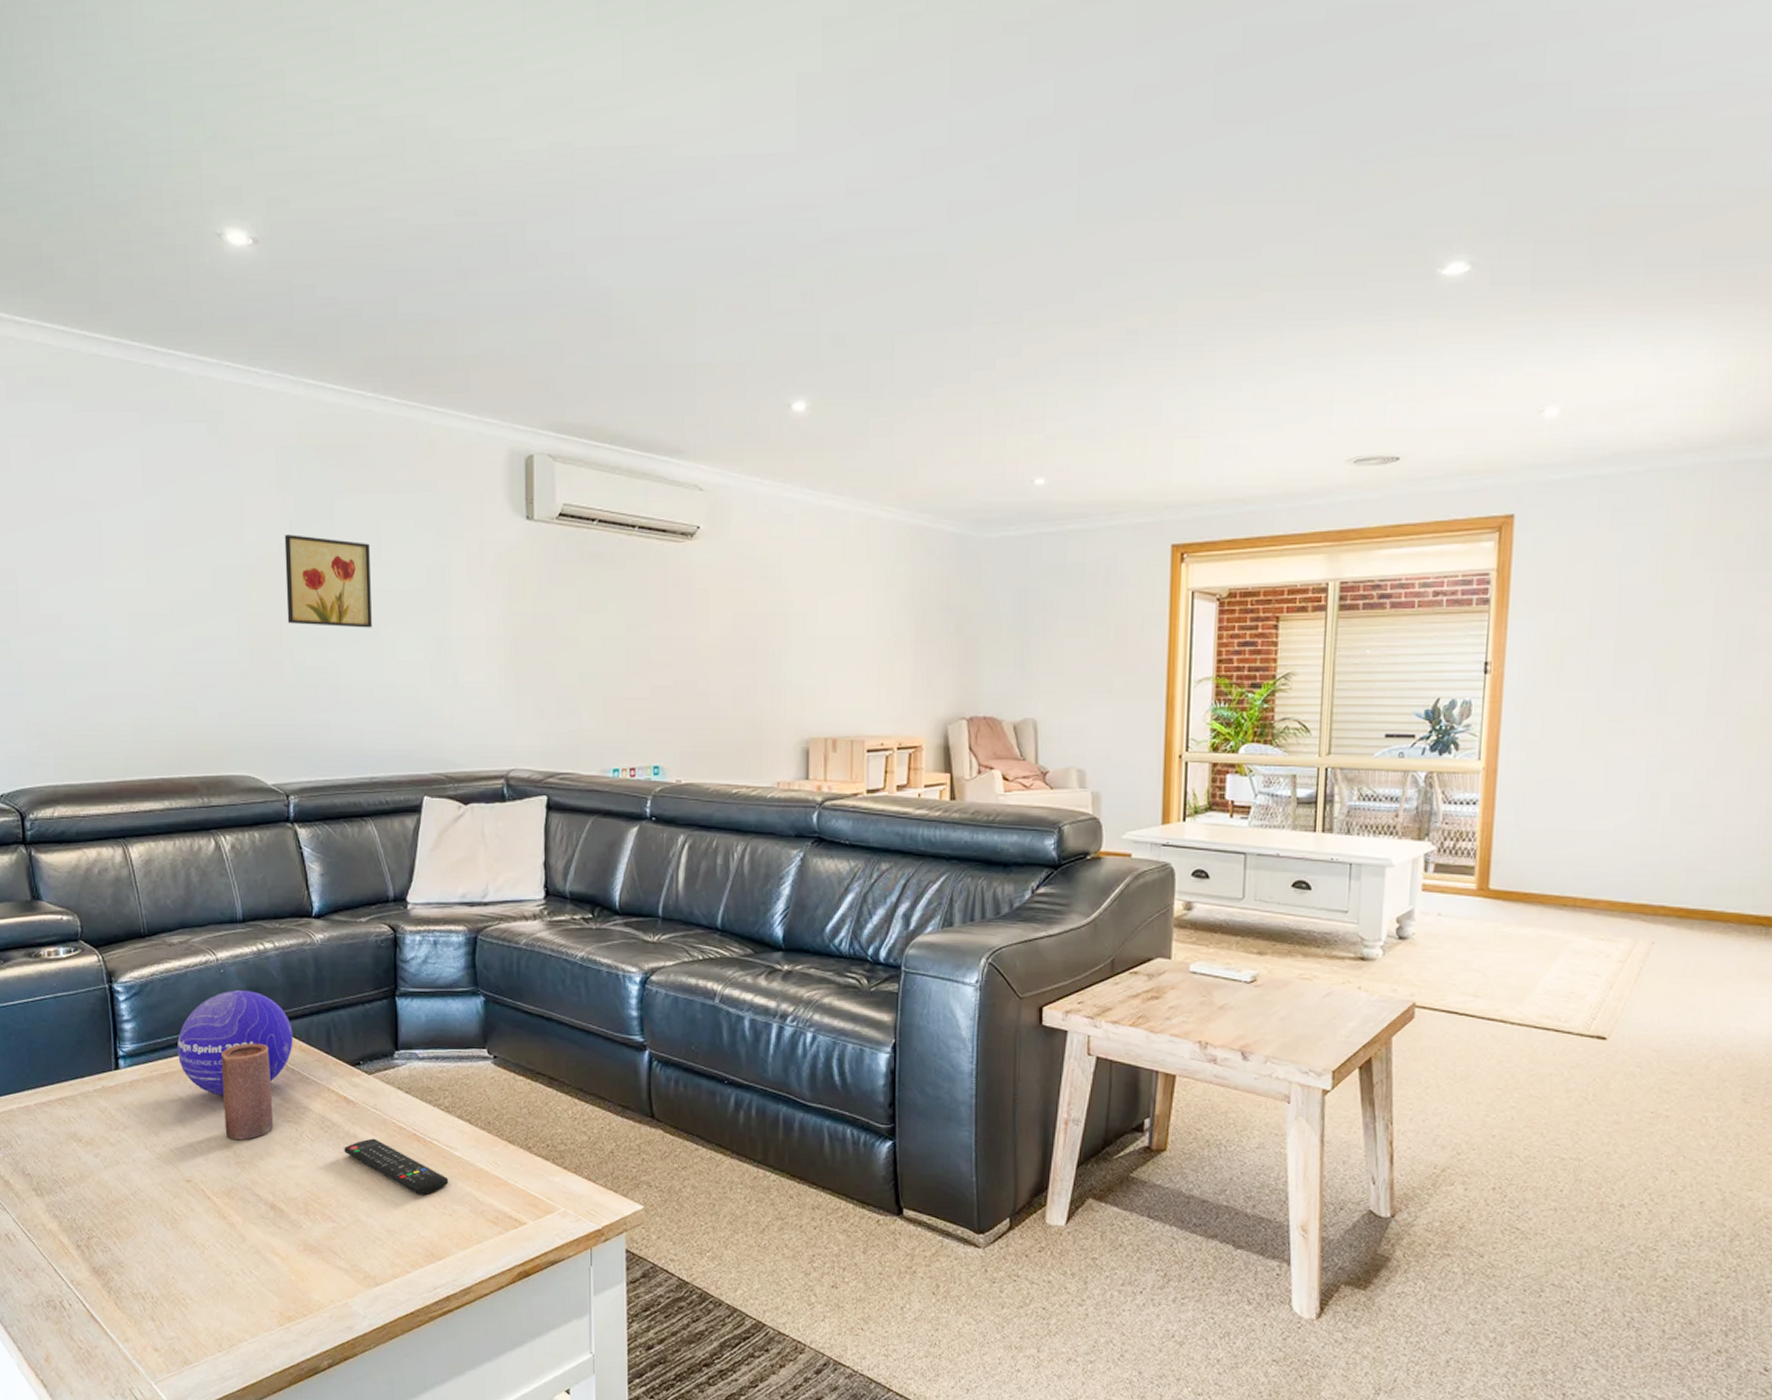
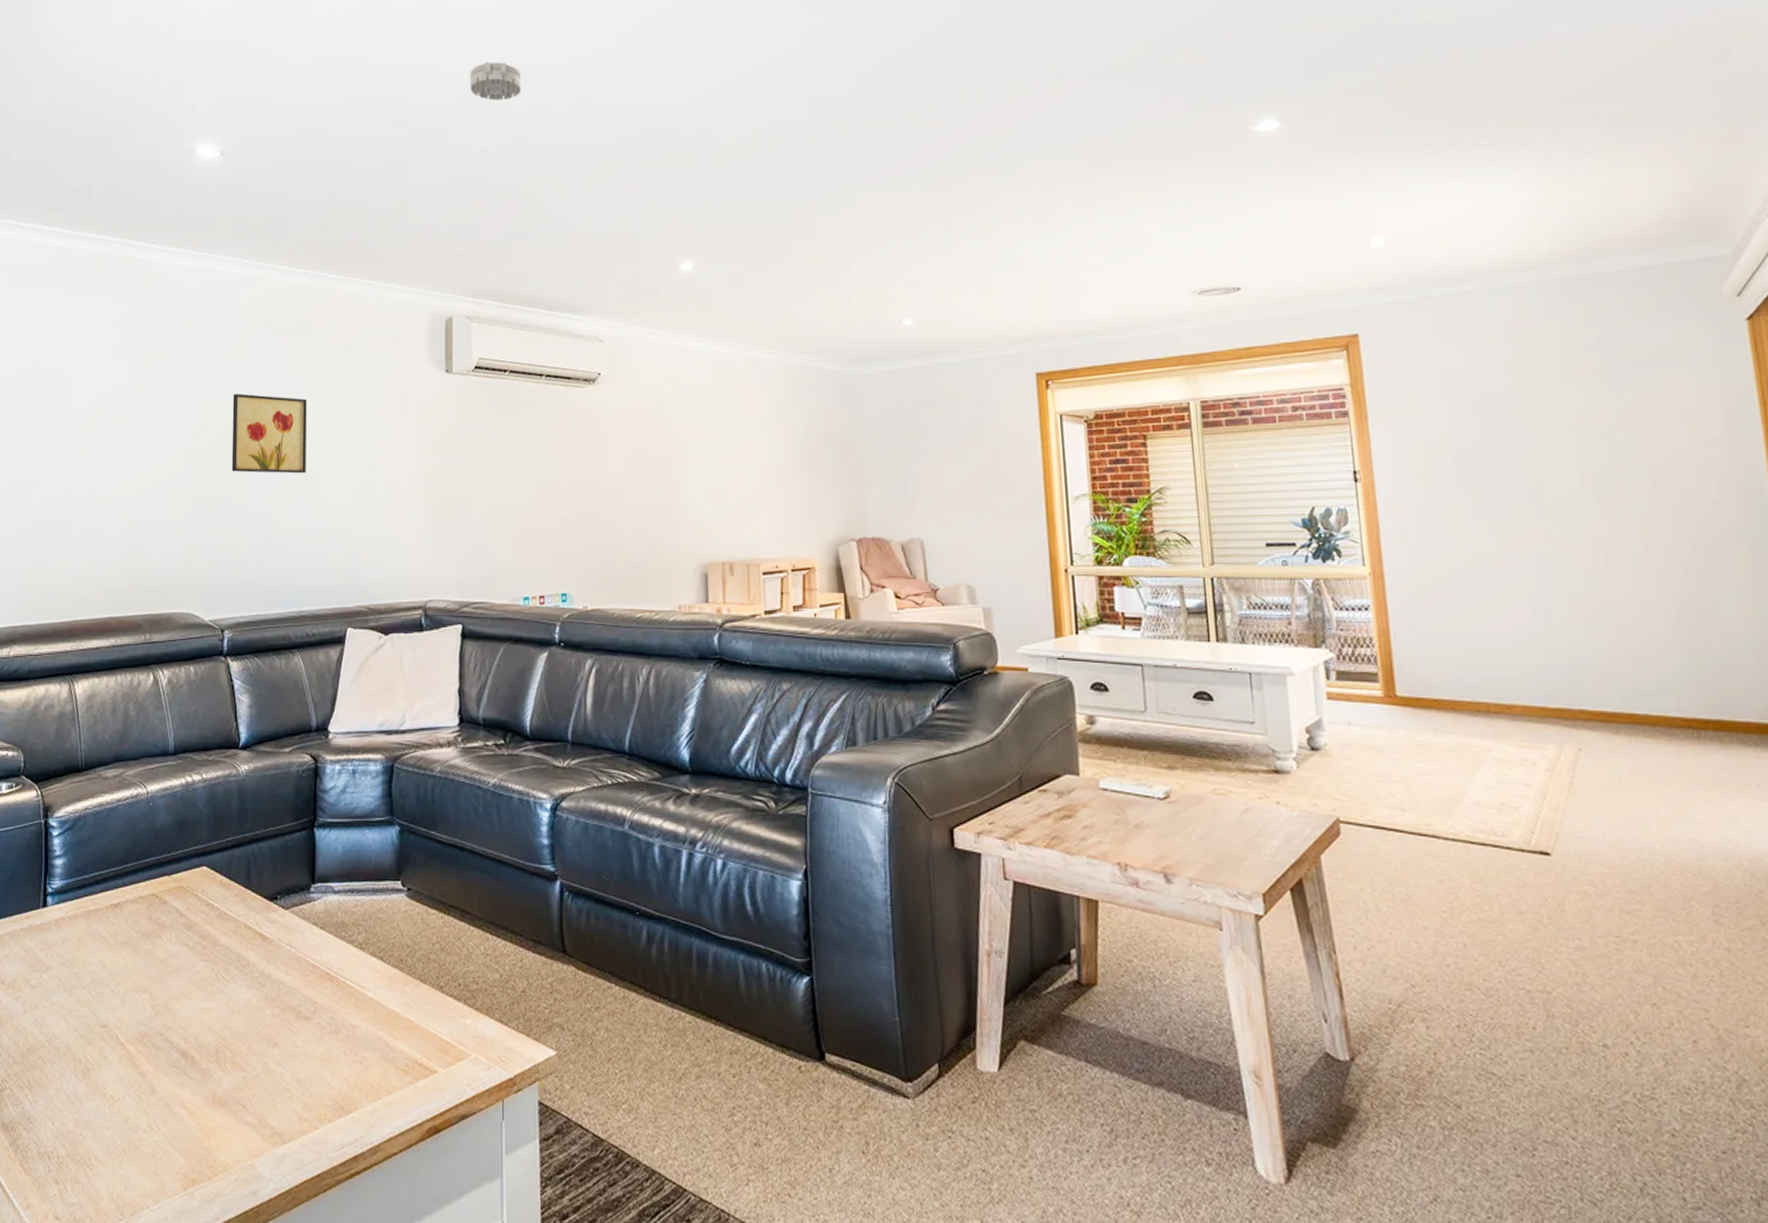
decorative ball: present [177,990,293,1096] -> none [104,823,215,934]
candle: present [221,1043,274,1140] -> none [143,877,191,981]
remote control: present [344,1138,449,1196] -> none [258,978,360,1041]
smoke detector: none [550,139,613,190] -> present [470,62,522,101]

